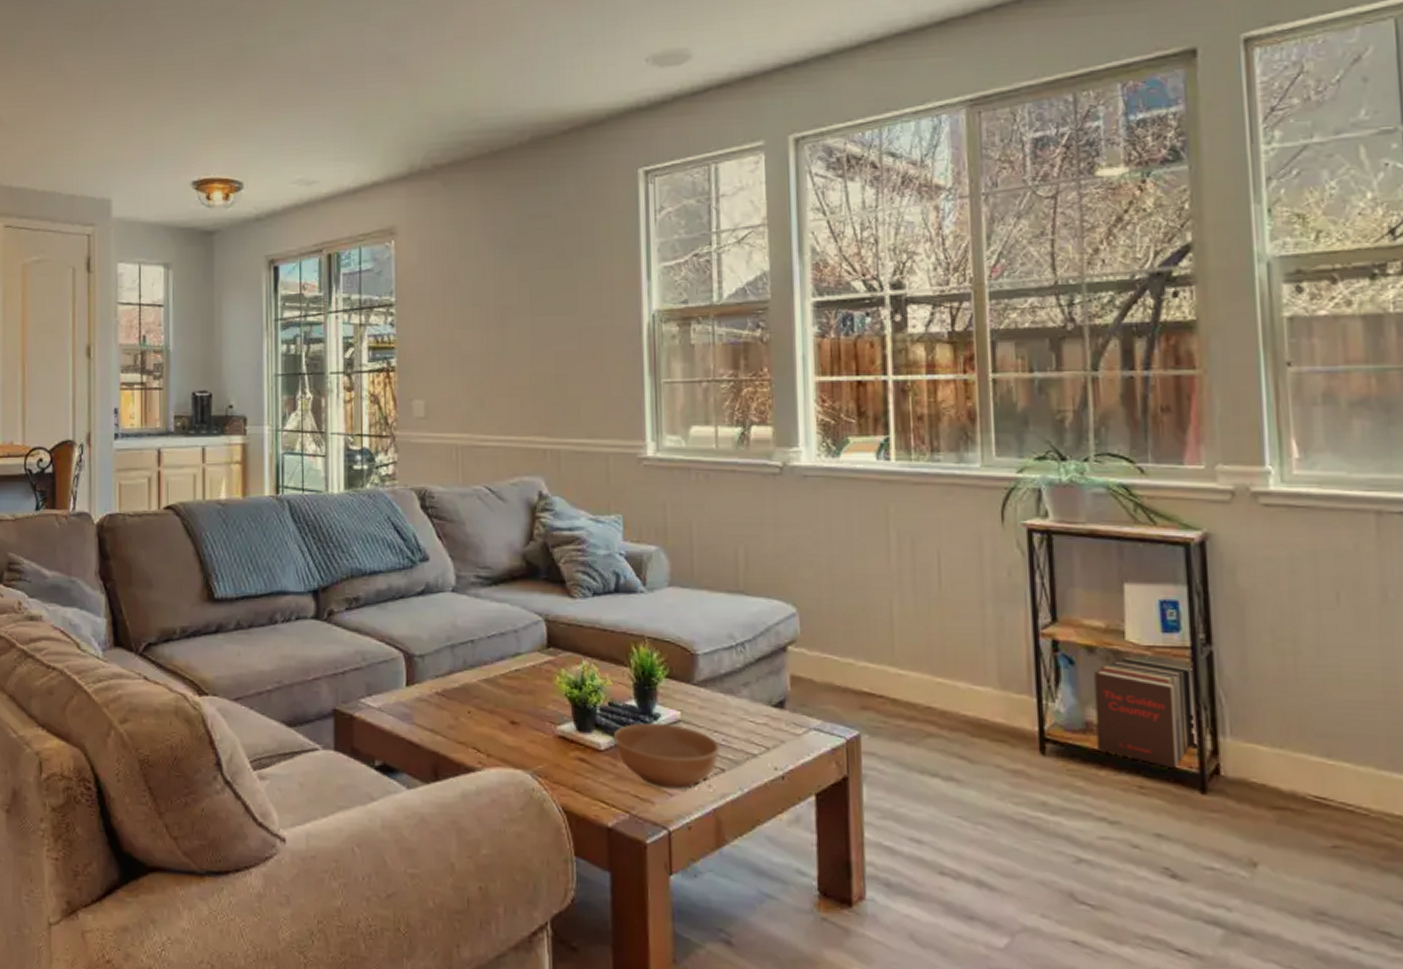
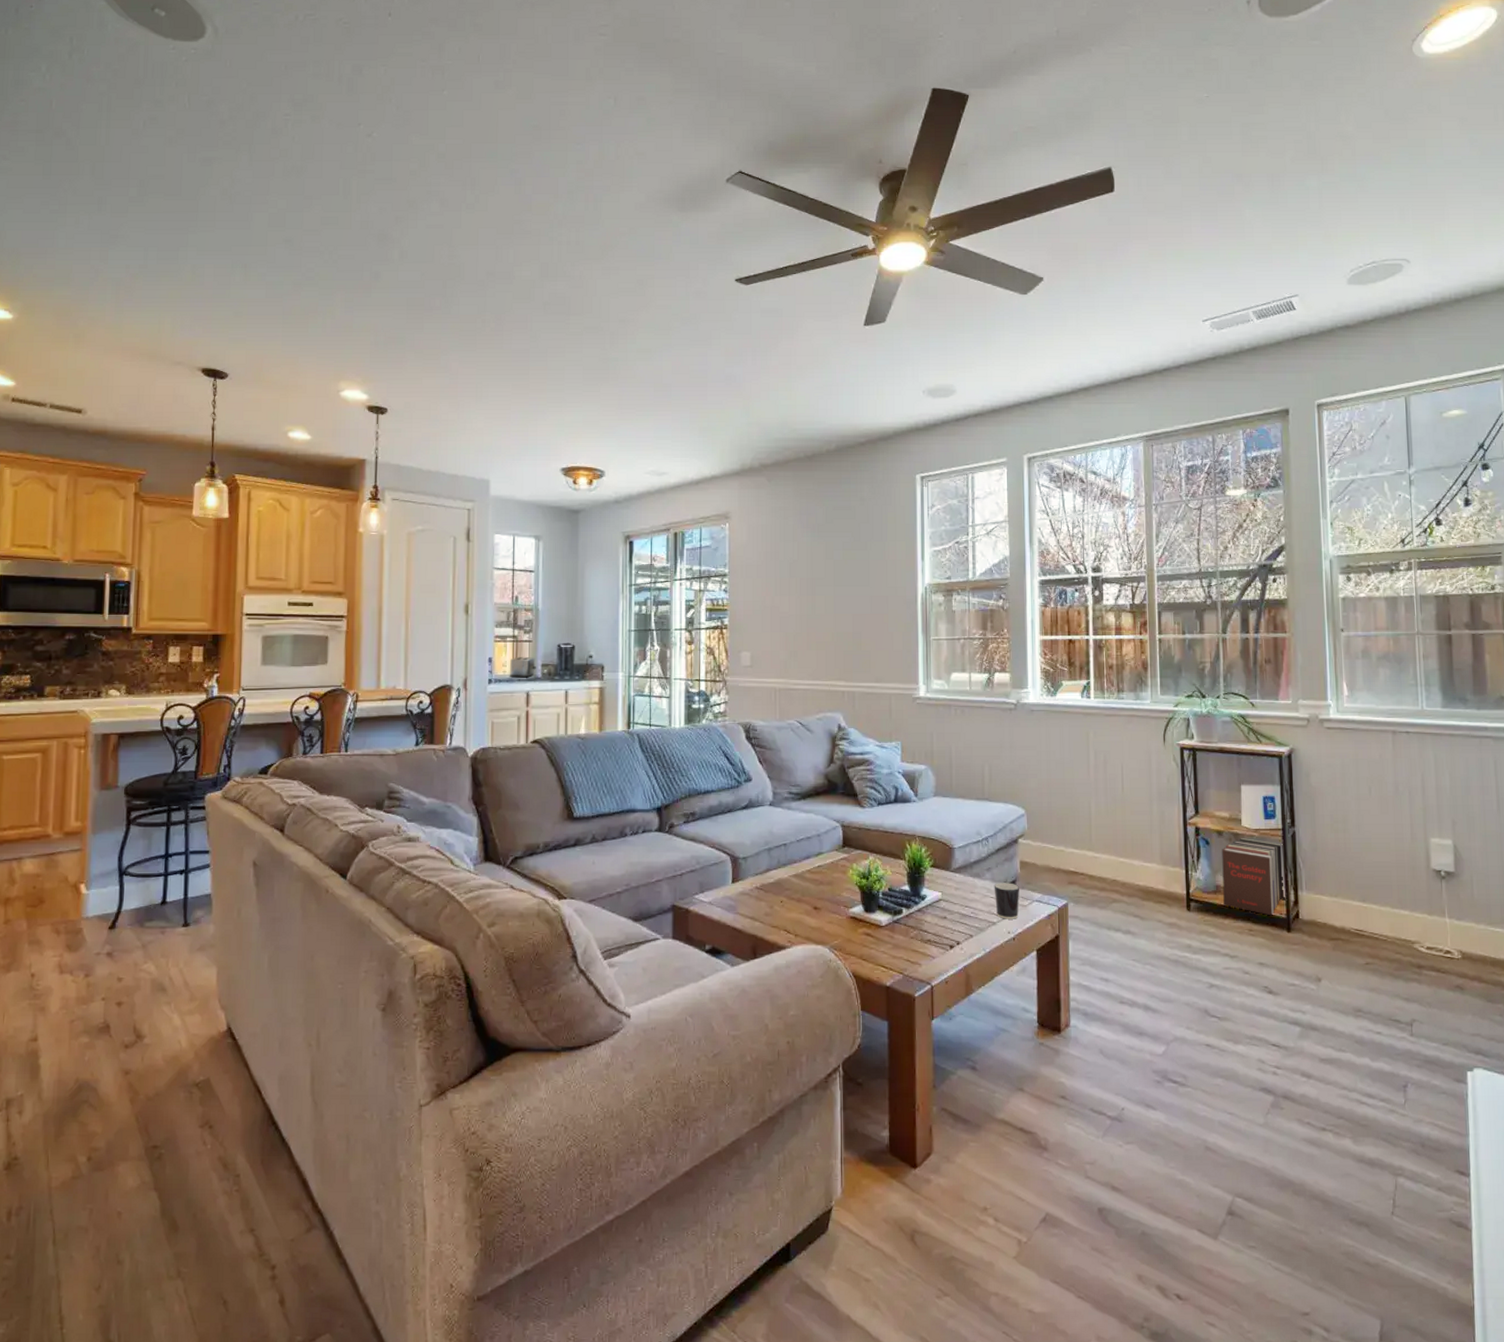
toaster: none [137,406,168,432] -> present [509,656,536,678]
bowl: present [612,723,721,790] -> none [891,903,970,953]
mug: none [753,702,791,752] -> present [994,883,1020,919]

